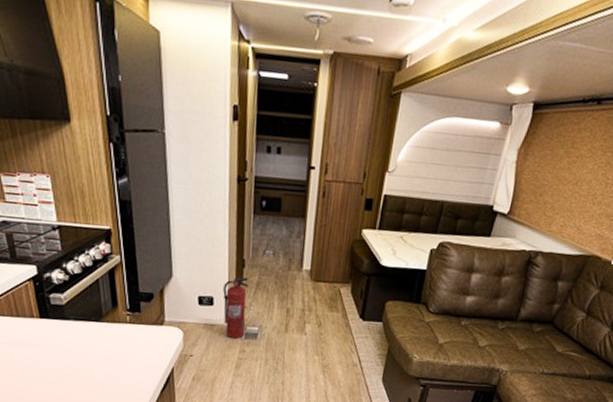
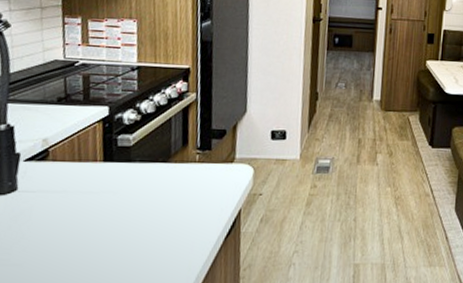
fire extinguisher: present [223,277,249,339] -> none [295,110,322,173]

